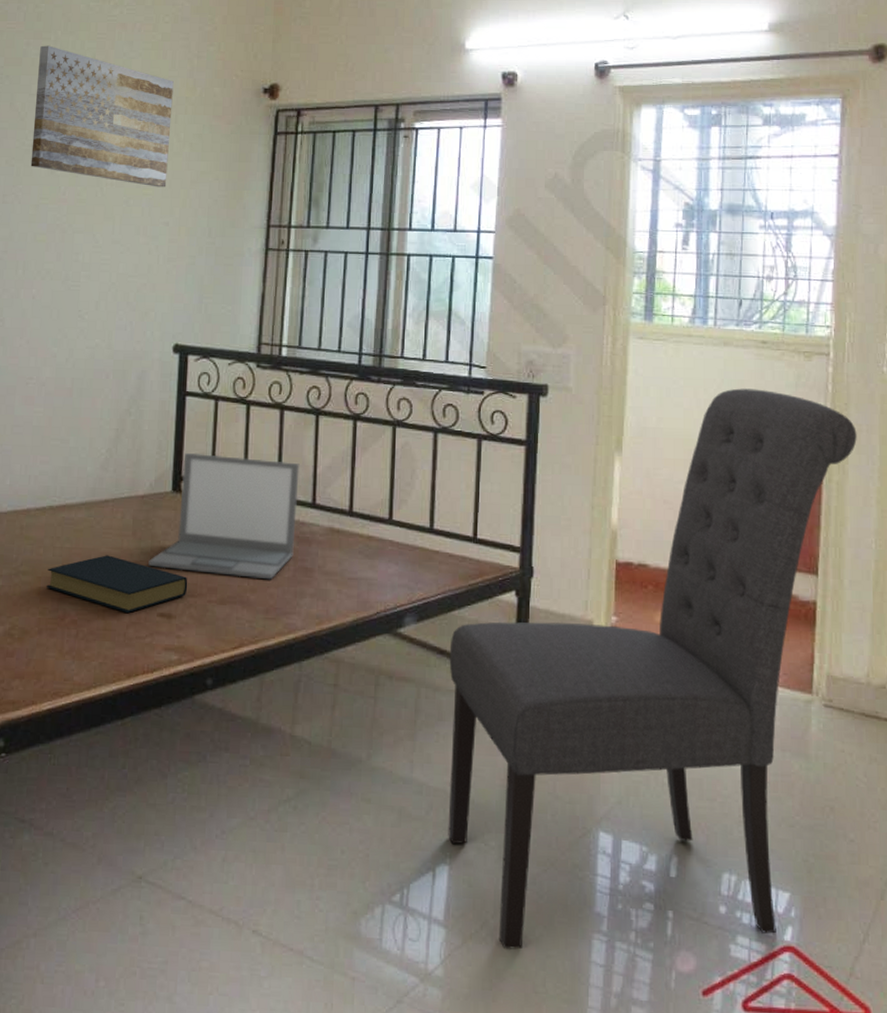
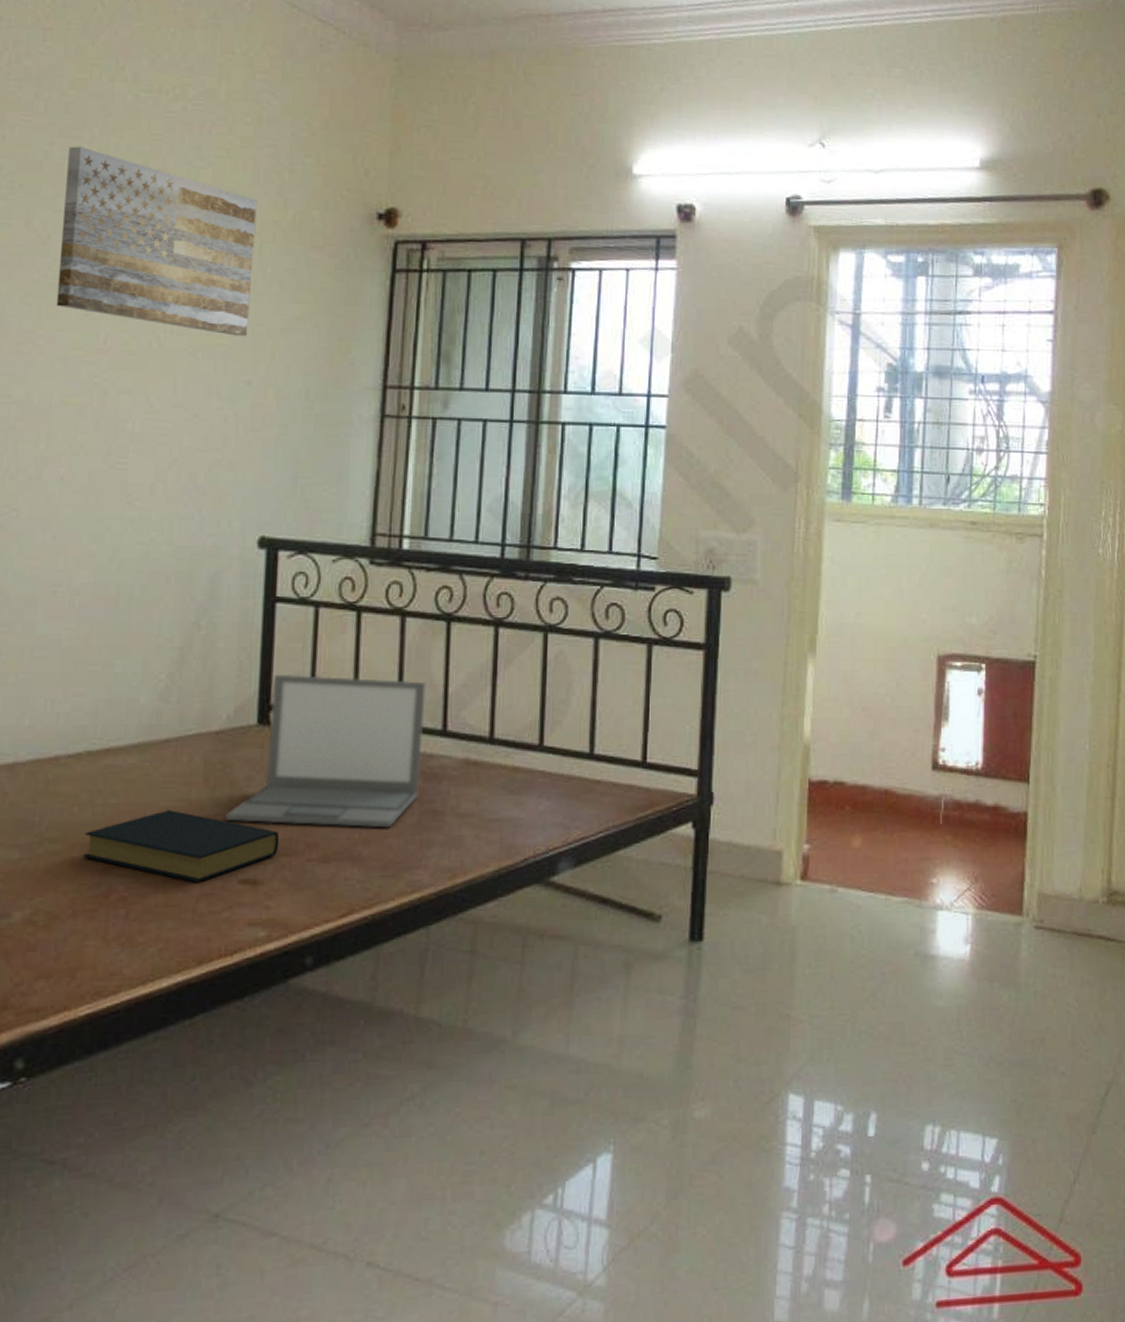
chair: present [448,388,857,950] -> none [611,576,1071,1243]

